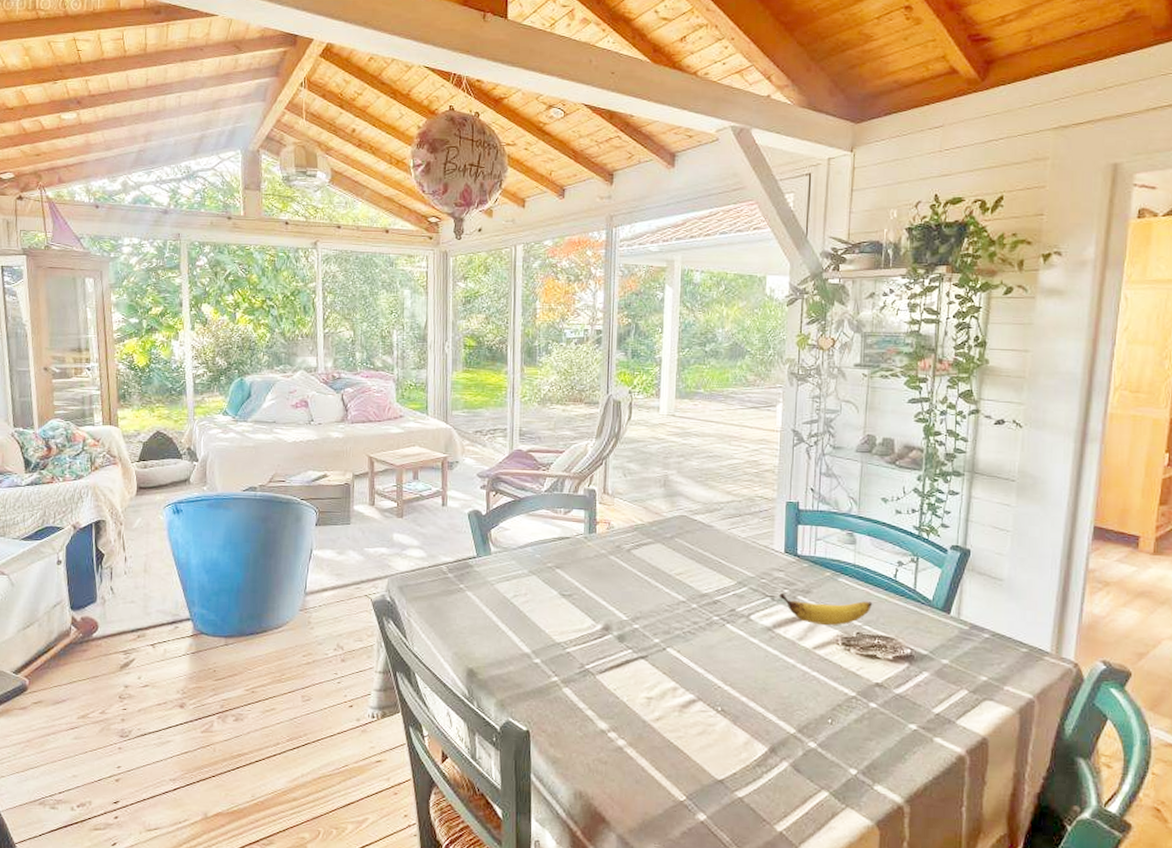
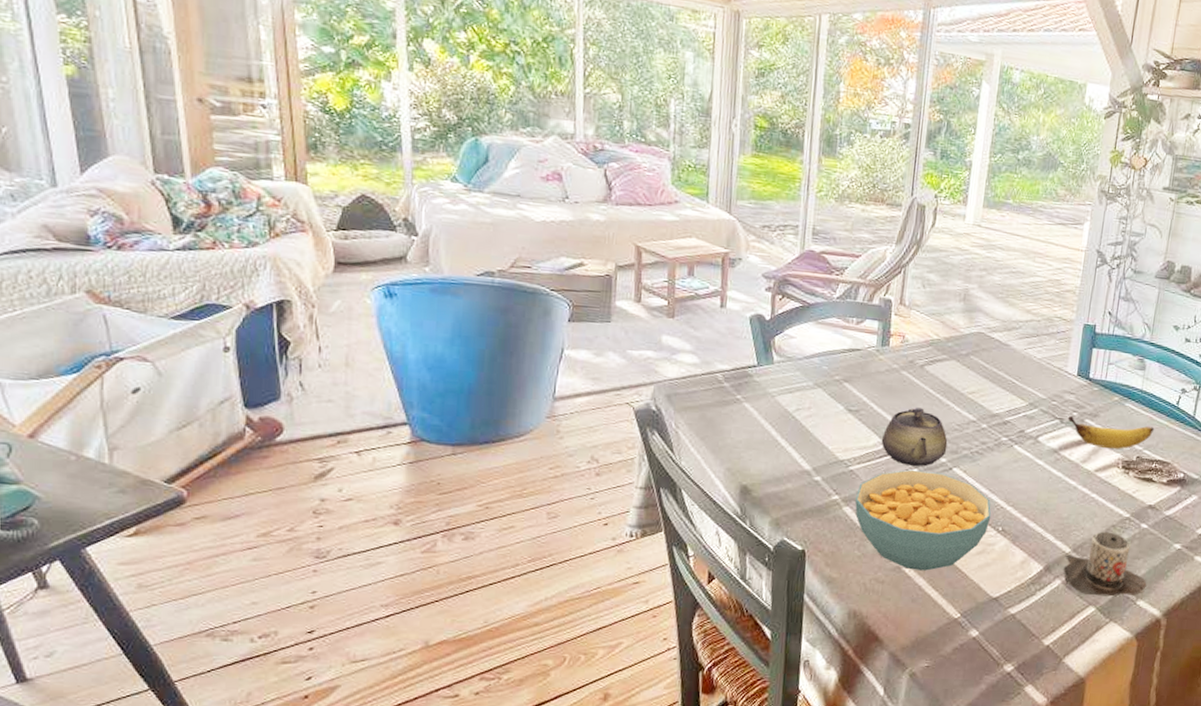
cereal bowl: none [574,650,709,752] -> present [855,469,992,571]
teapot: none [594,590,659,647] -> present [881,407,948,467]
mug: none [789,711,883,781] -> present [1063,531,1147,597]

